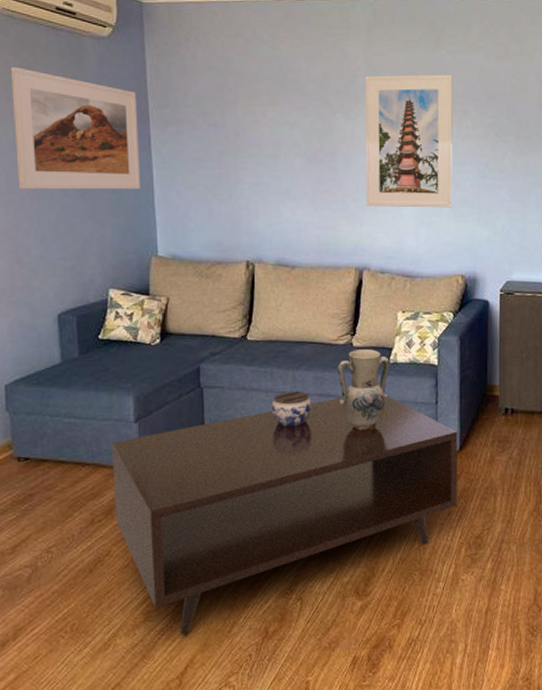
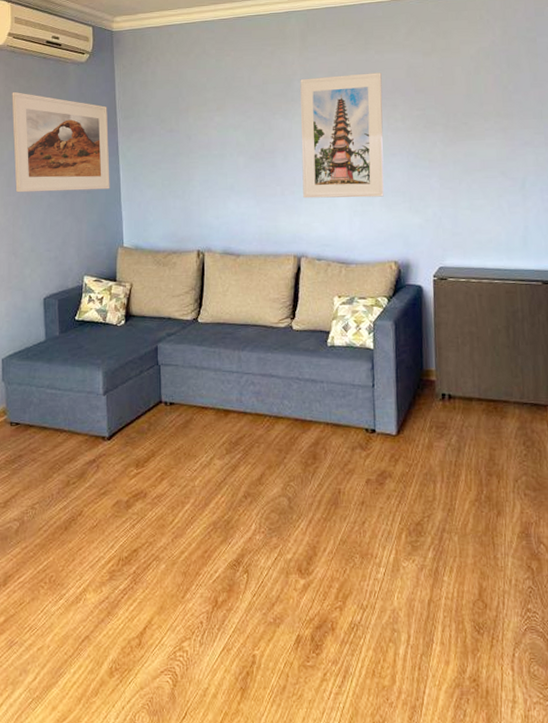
coffee table: present [112,395,458,635] -> none [85,377,397,596]
jar: present [272,391,312,427] -> none [220,370,256,405]
vase: present [338,349,390,431] -> none [279,332,327,411]

